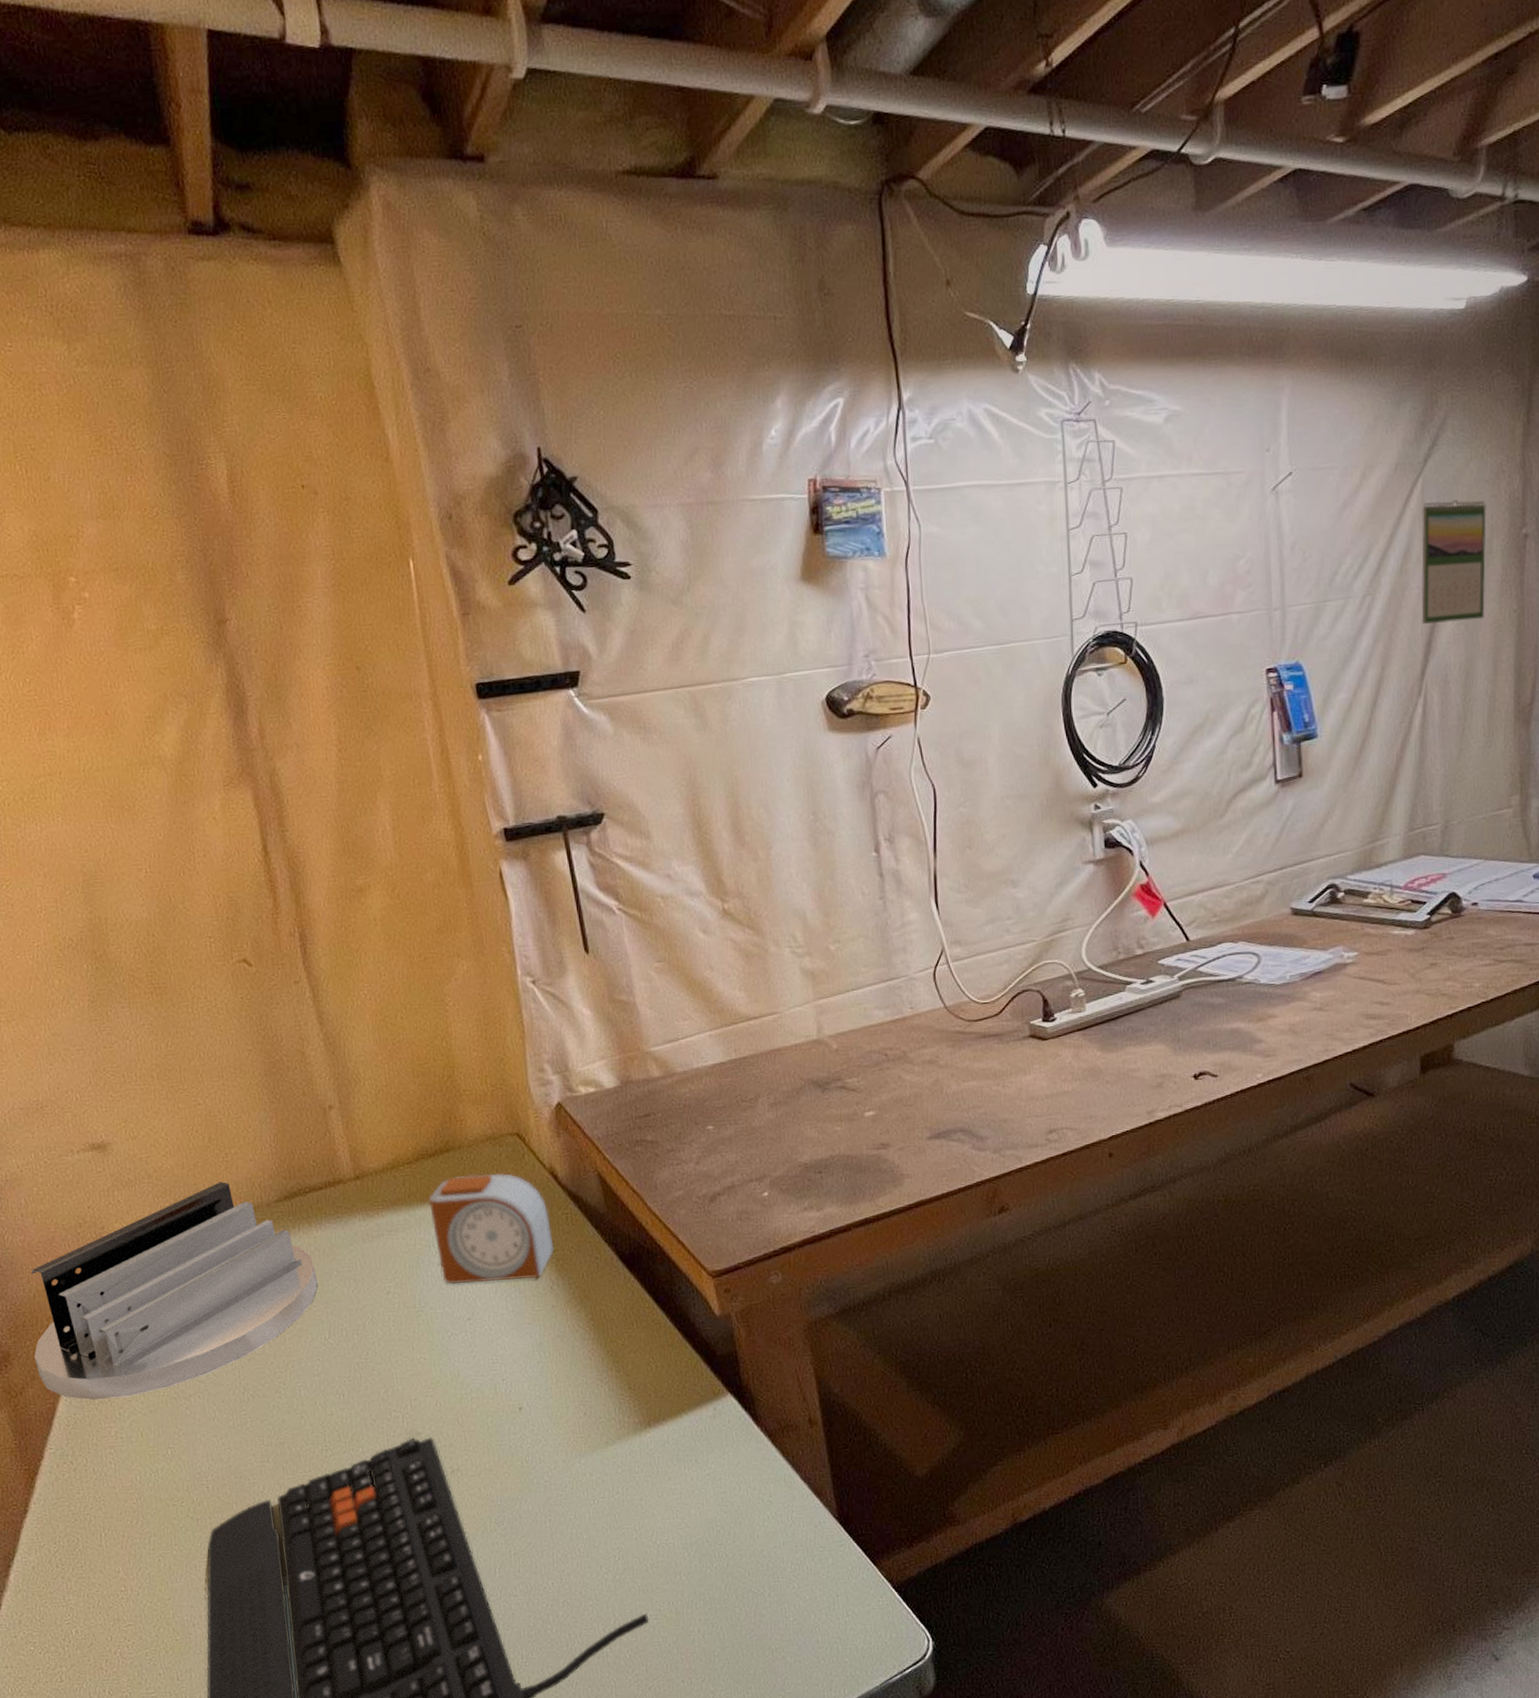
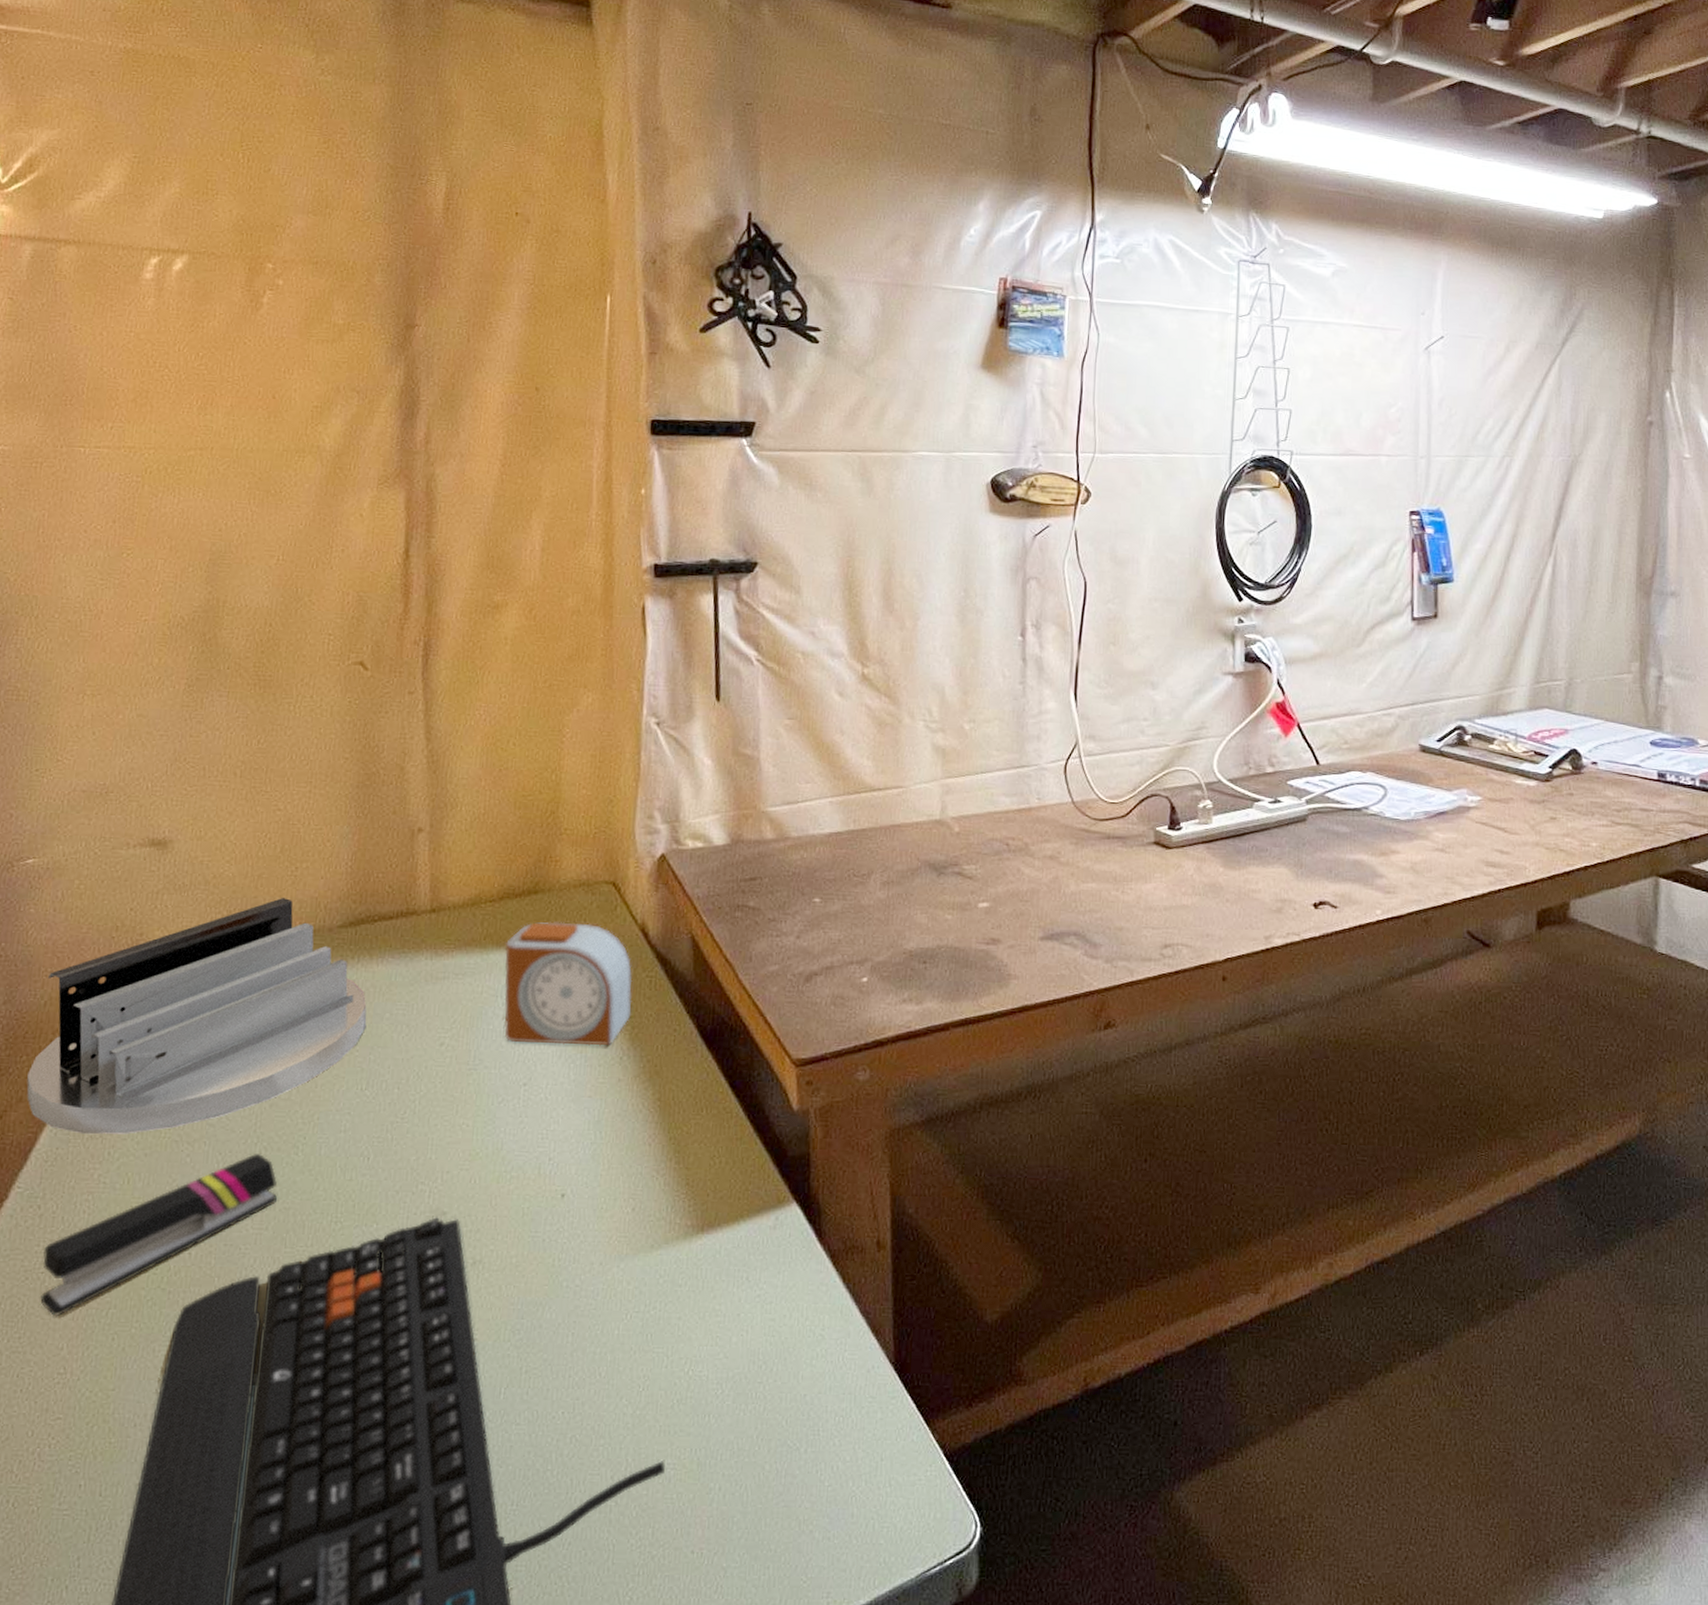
stapler: none [83,1401,271,1548] -> present [40,1154,277,1317]
calendar: present [1421,499,1487,624] -> none [1554,381,1616,493]

